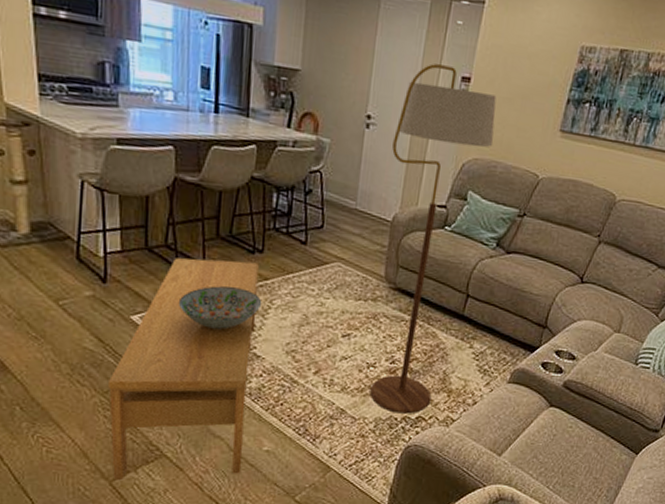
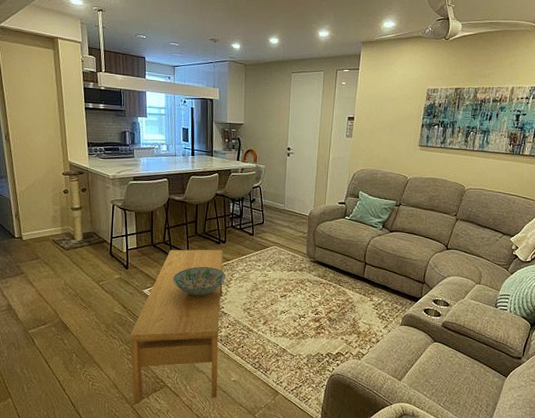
floor lamp: present [370,64,497,414] -> none [302,111,374,351]

